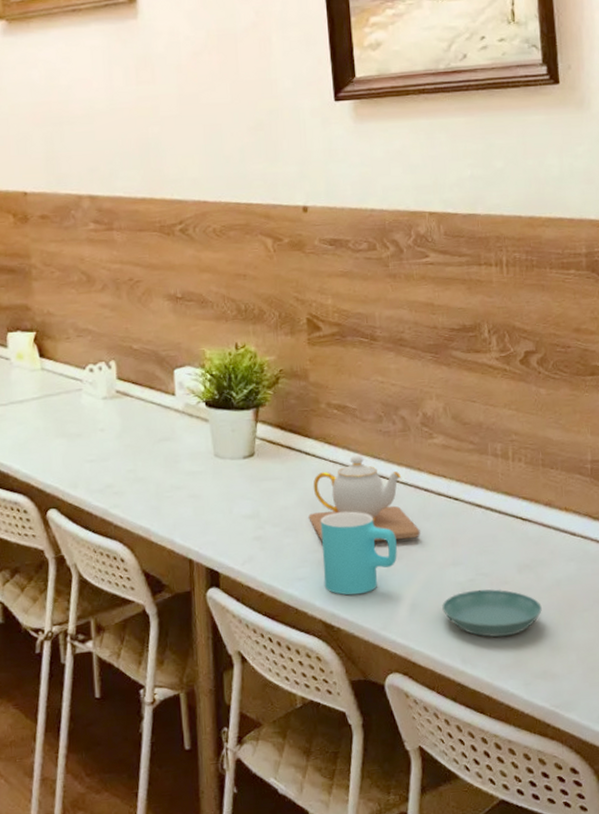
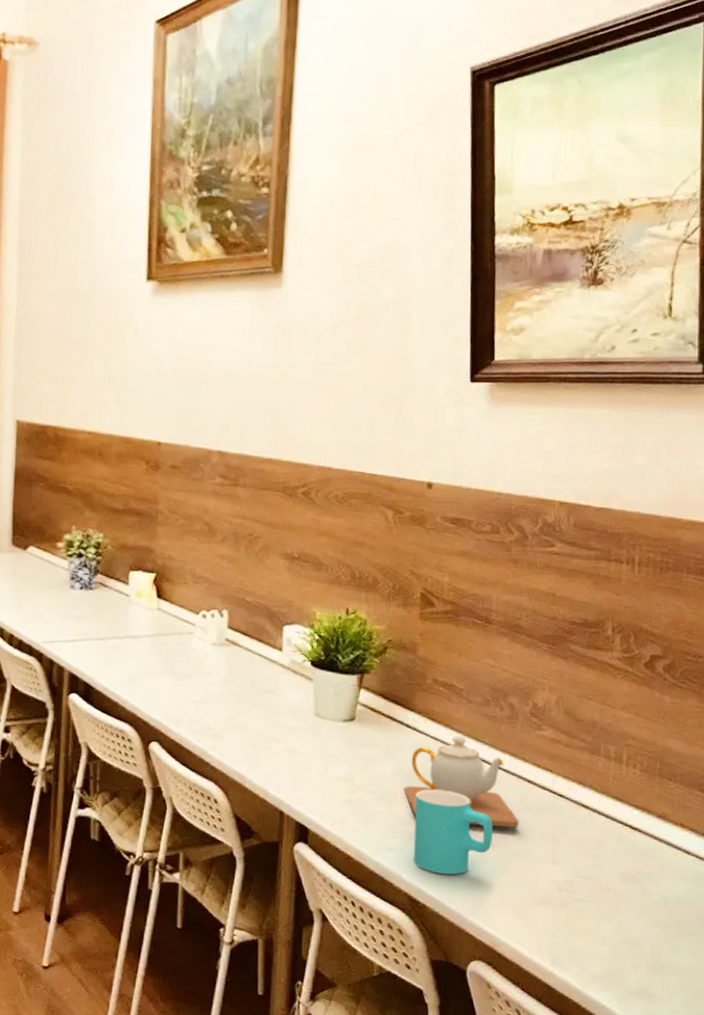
saucer: present [442,589,542,638] -> none [535,891,645,946]

